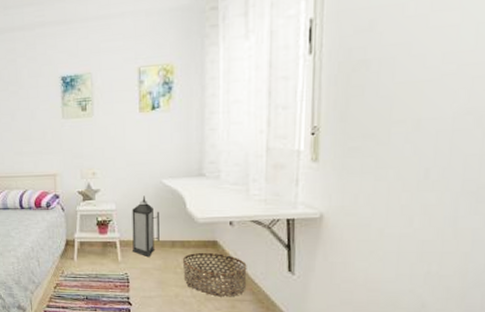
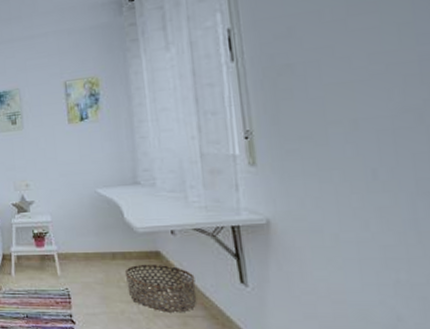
lantern: present [131,195,160,256] -> none [68,206,99,270]

